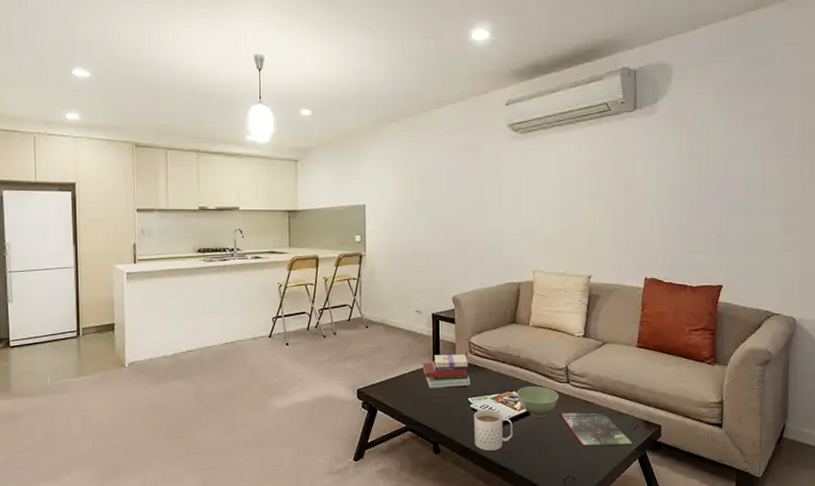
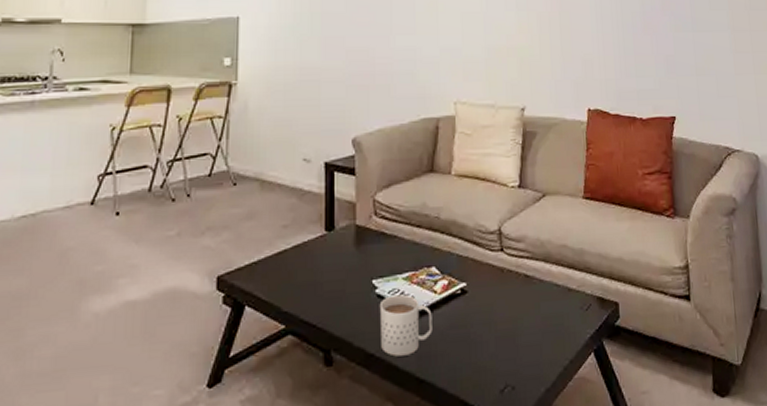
books: present [422,354,471,388] -> none [311,217,376,269]
bowl: present [516,386,559,418] -> none [436,258,491,303]
magazine: present [560,412,633,447] -> none [493,288,586,340]

